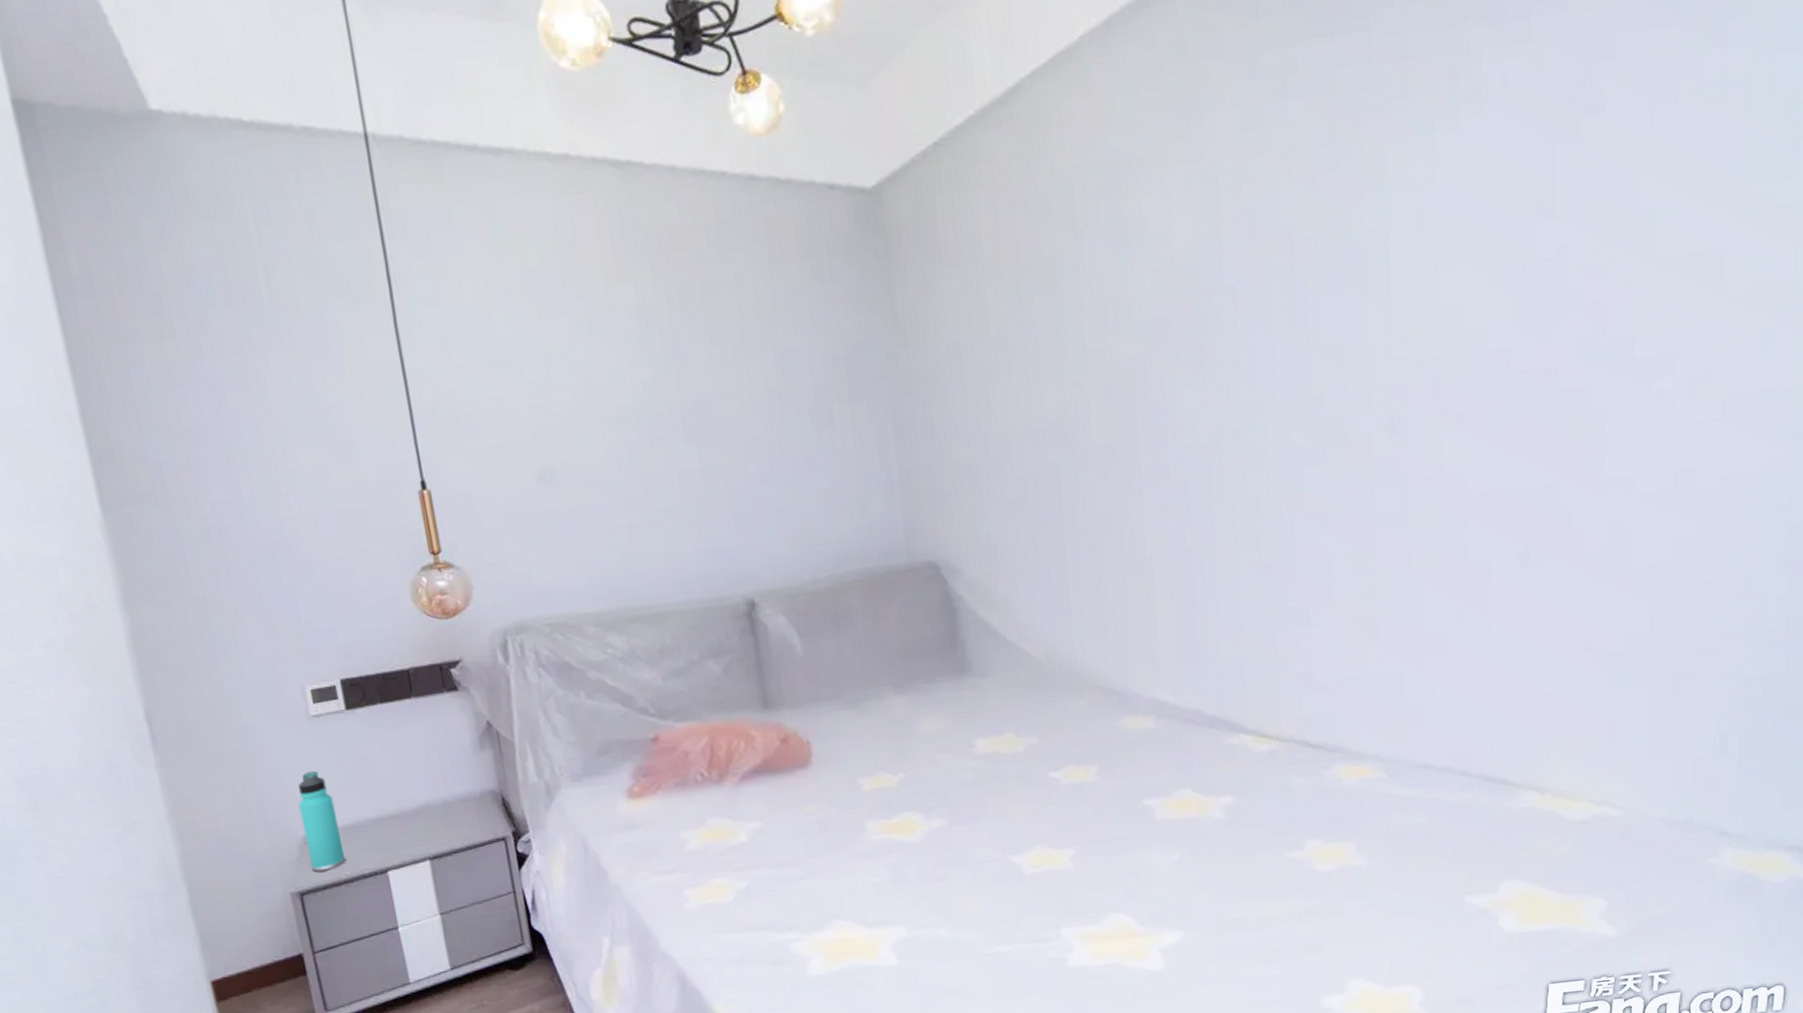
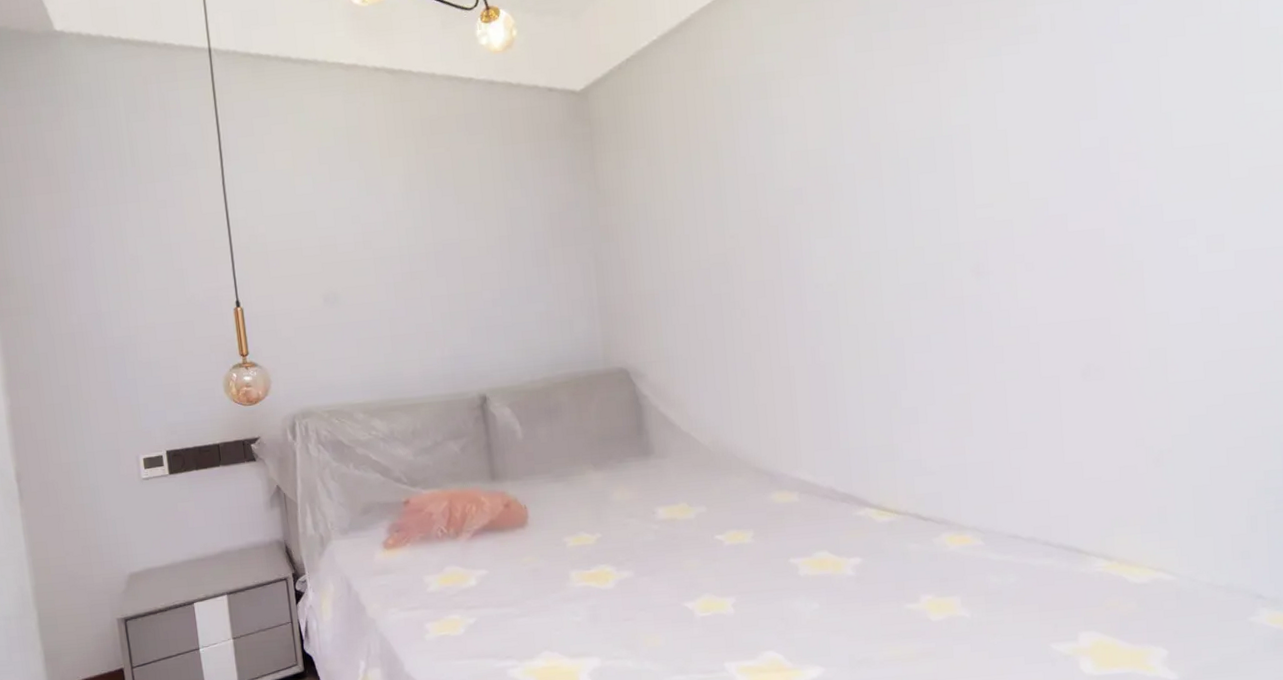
thermos bottle: present [298,770,346,872] -> none [128,521,162,602]

